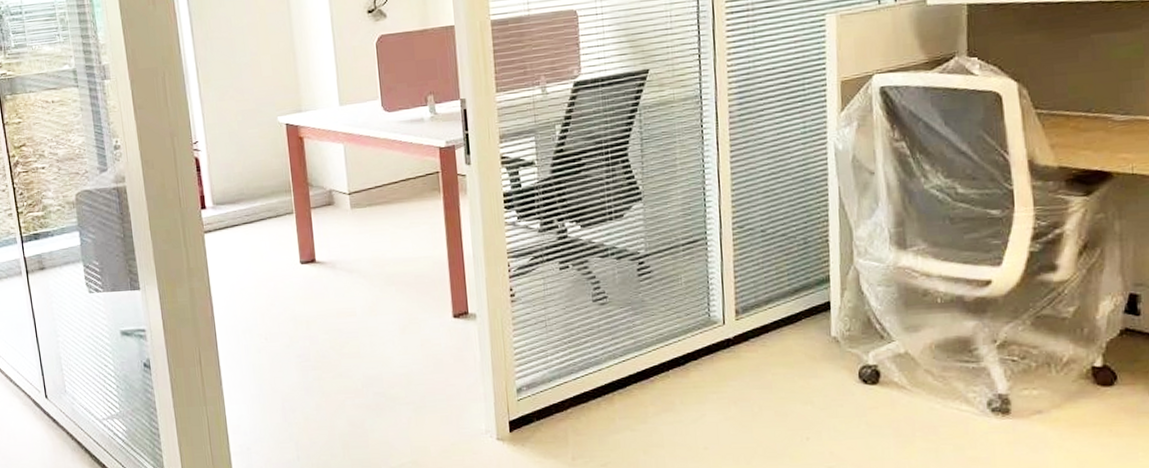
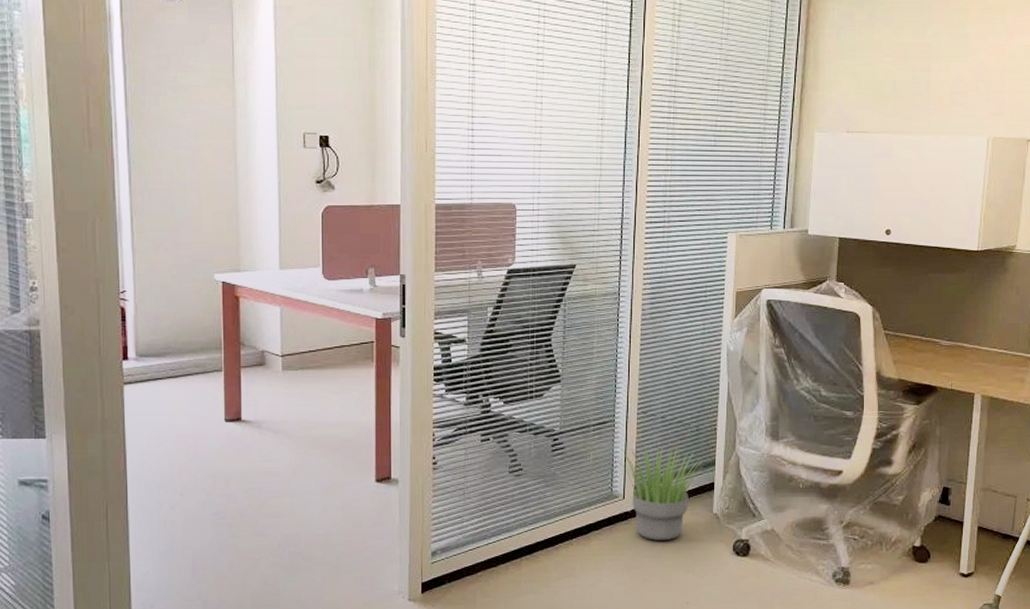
potted plant: none [713,264,816,370] -> present [617,447,703,541]

